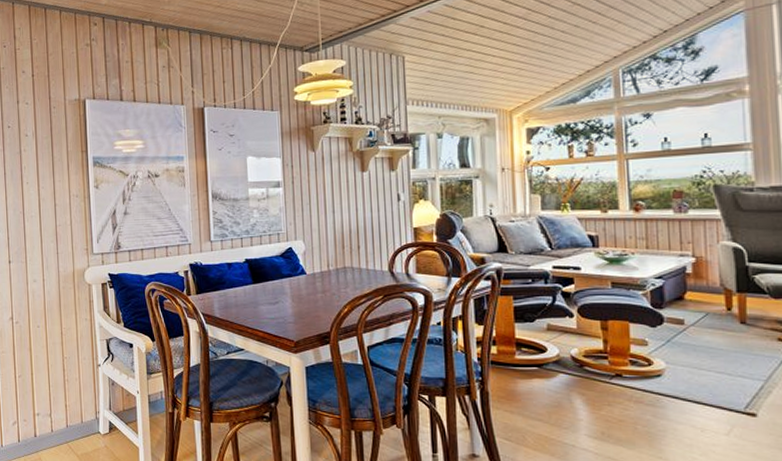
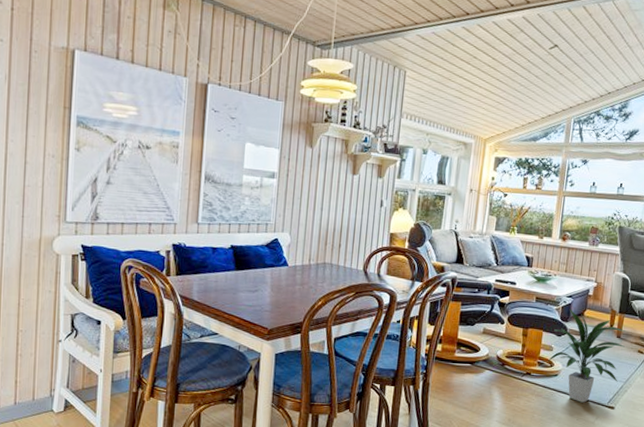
indoor plant: none [644,292,755,409] -> present [548,308,627,403]

